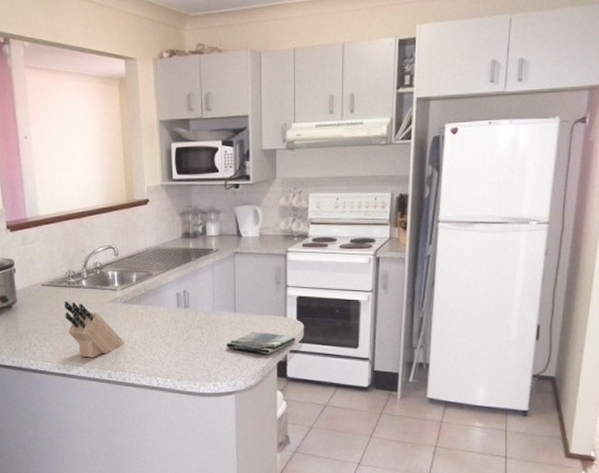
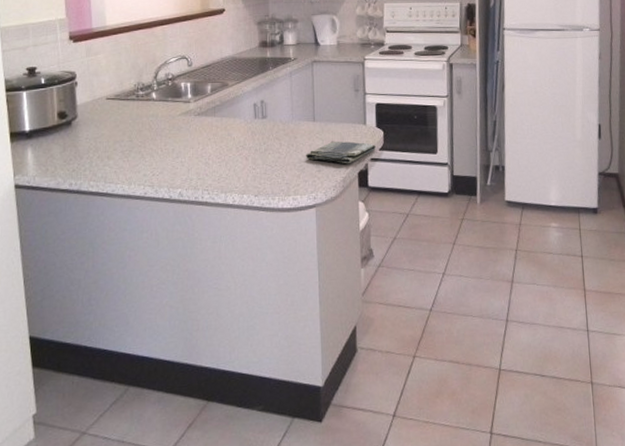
knife block: present [64,300,125,358] -> none [131,114,198,176]

